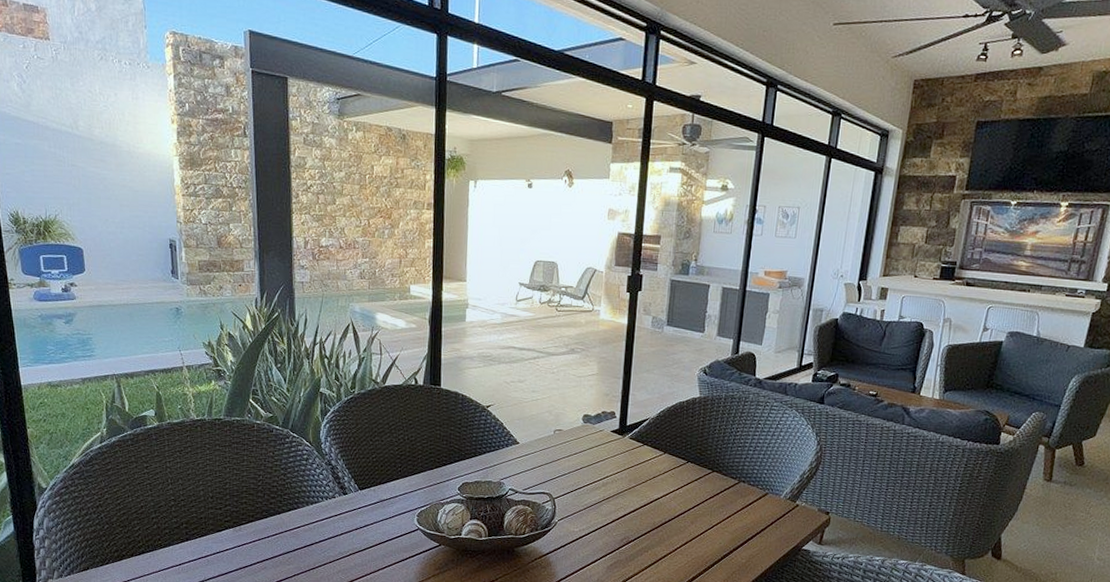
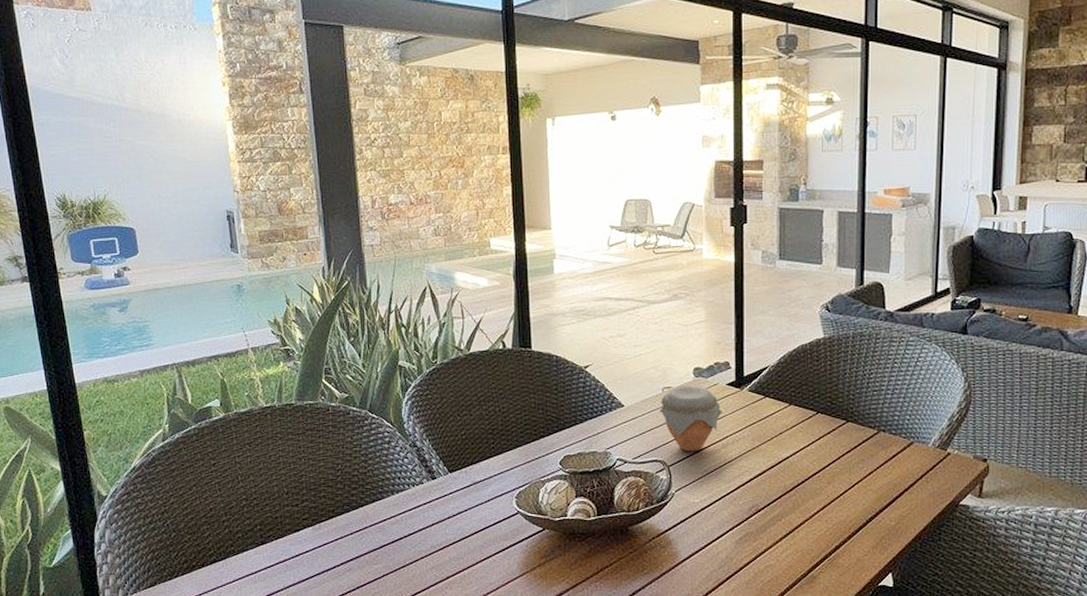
jar: none [550,429,605,488] -> present [660,385,722,452]

